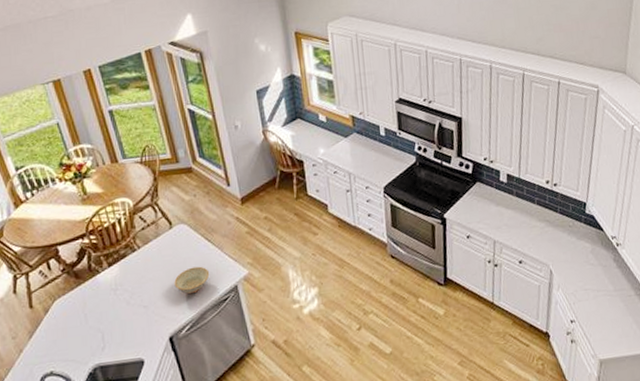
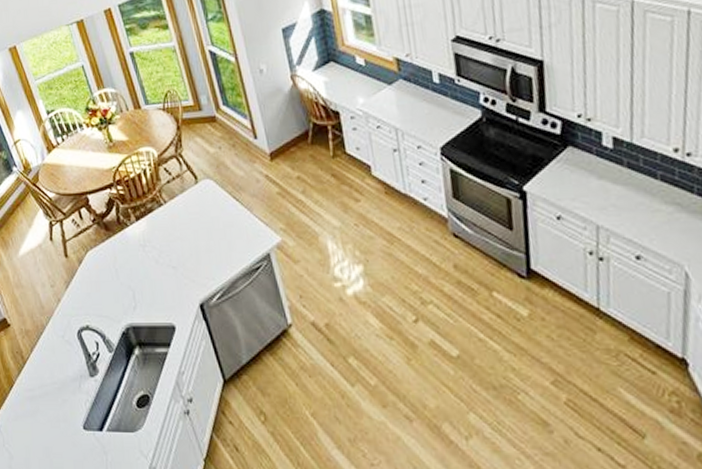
dish: present [174,266,210,294] -> none [202,228,240,257]

